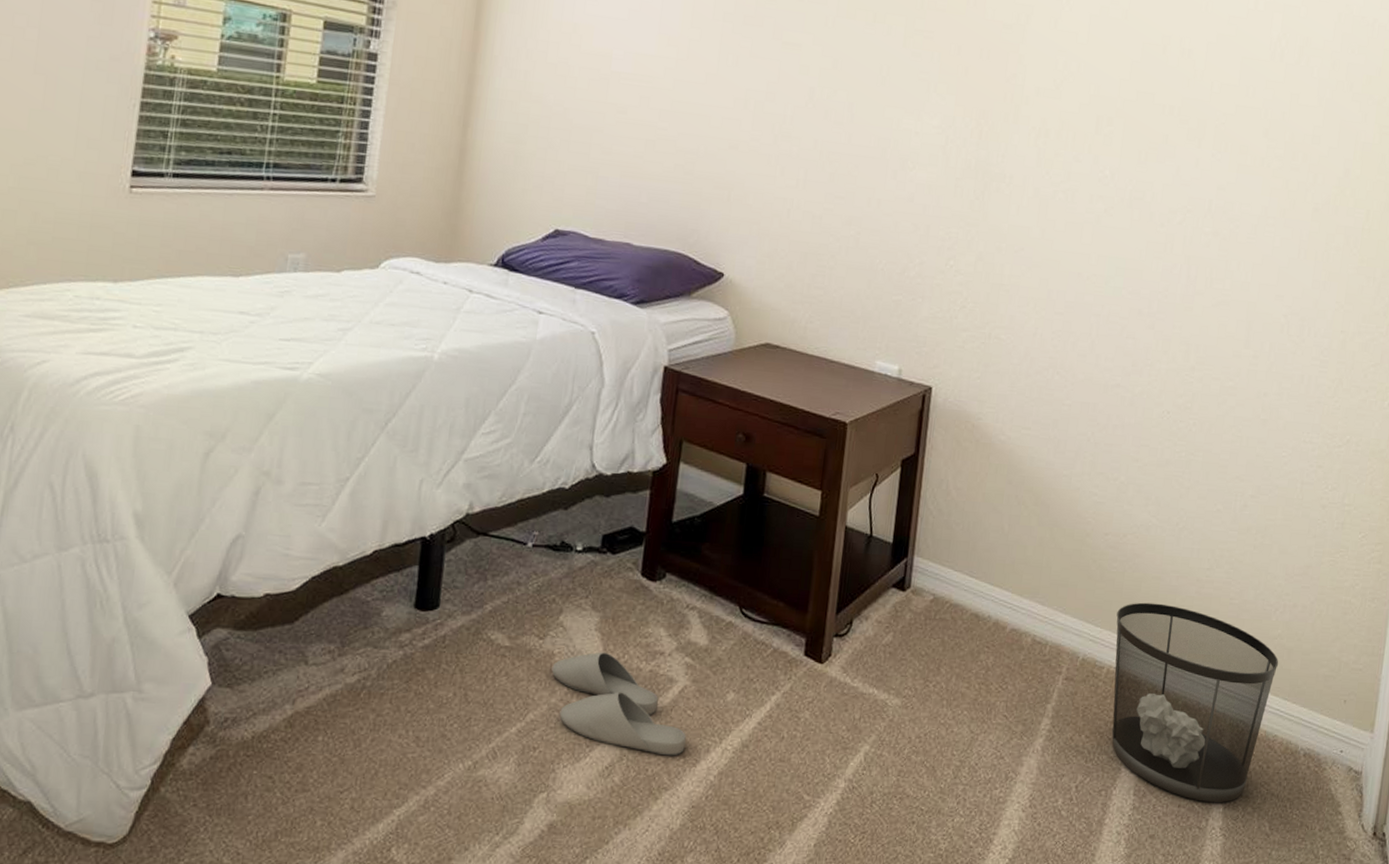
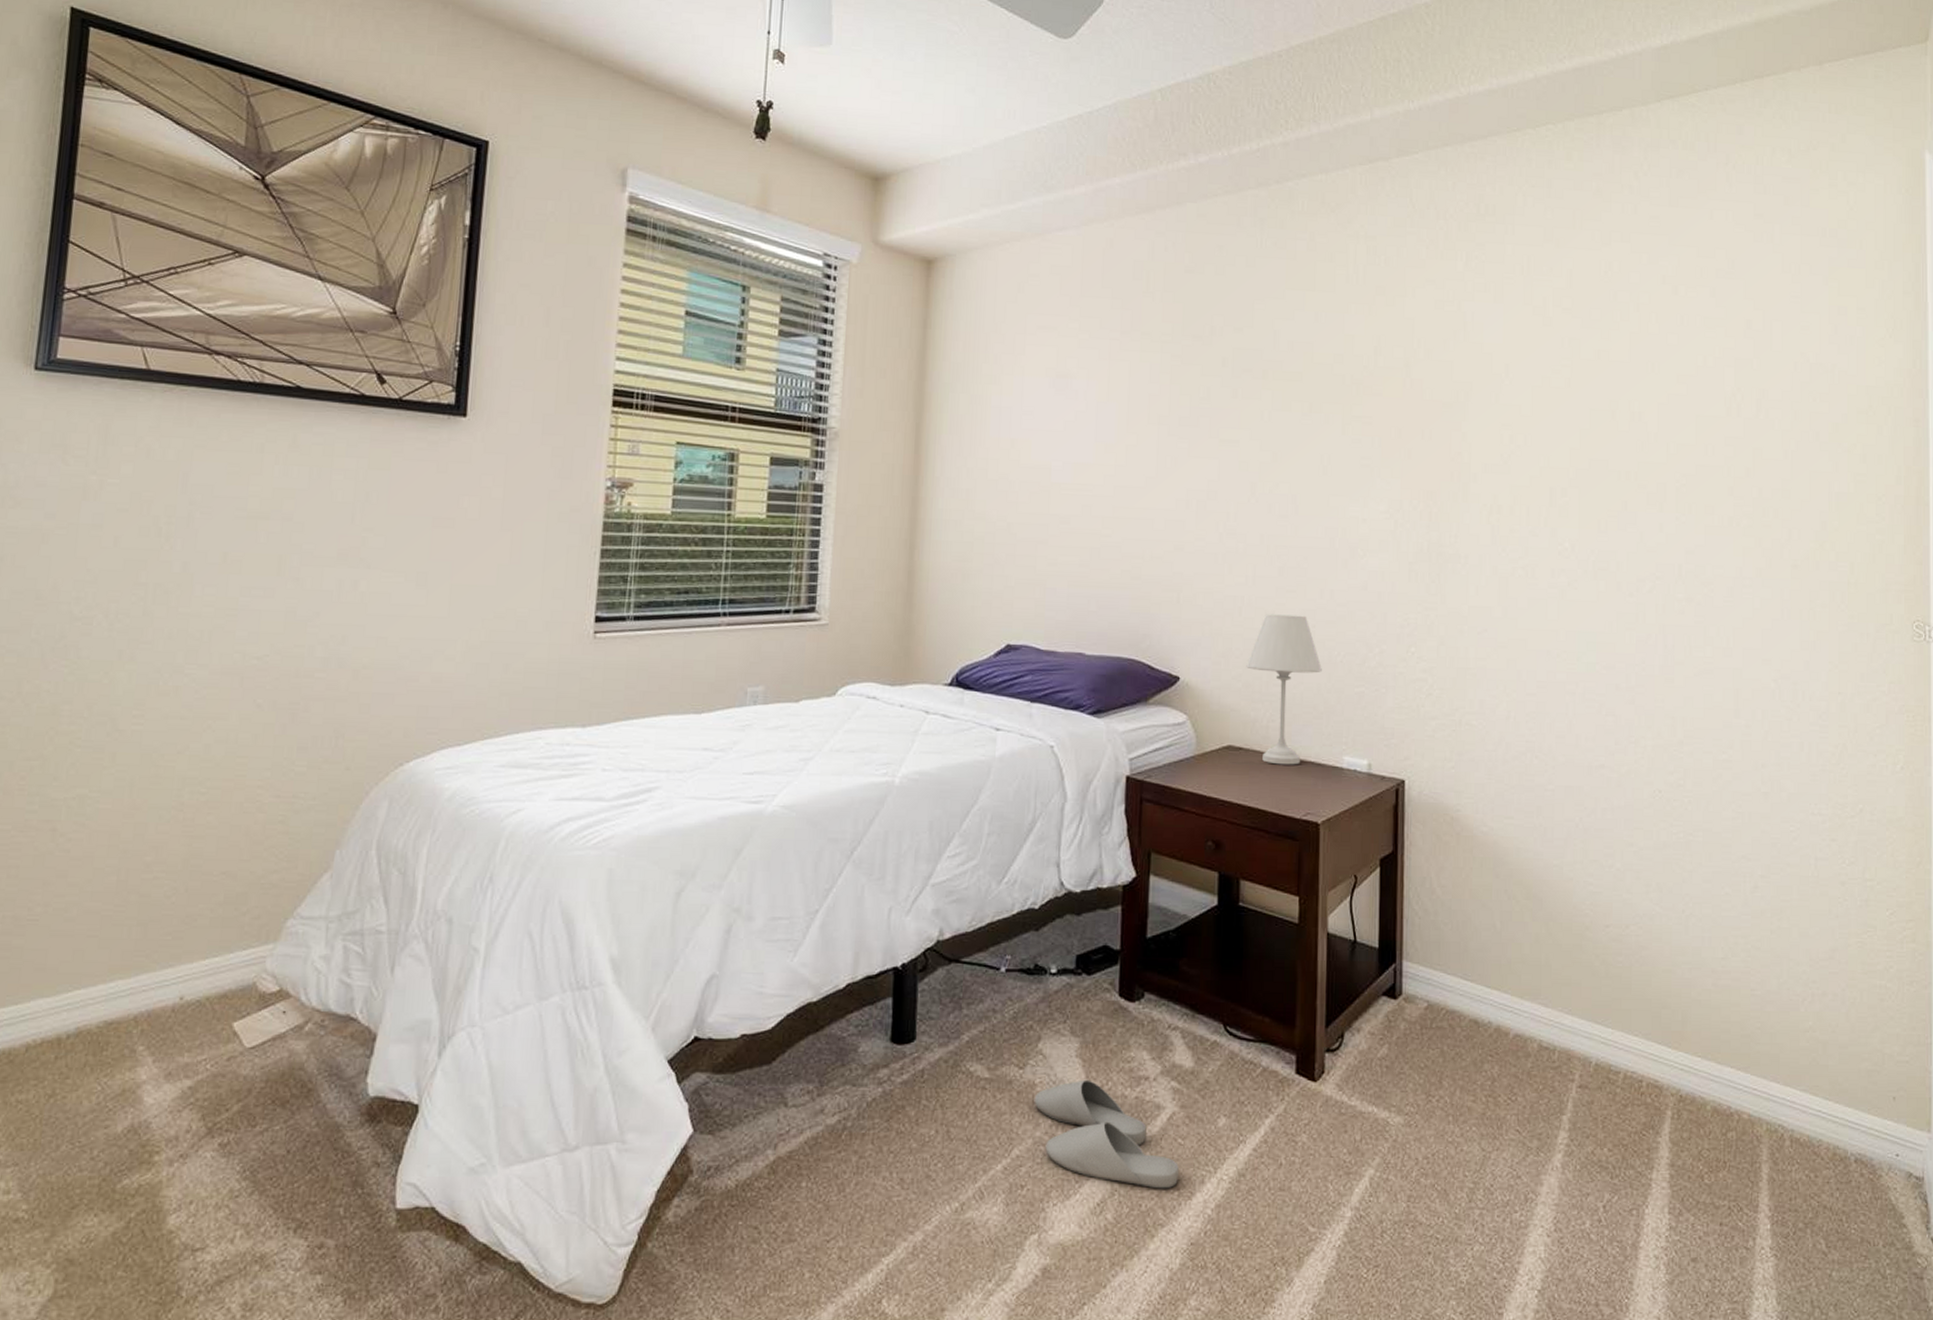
table lamp: none [790,218,863,366] -> present [1246,614,1322,765]
waste bin: present [1111,602,1279,803] -> none [1628,998,1814,1219]

